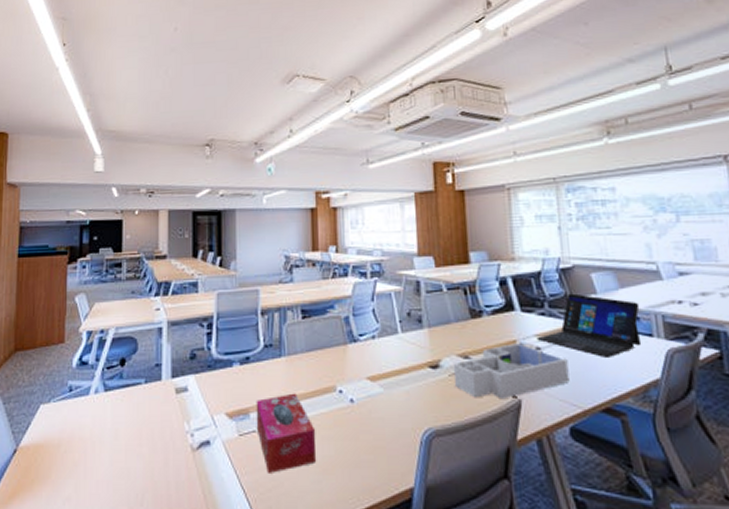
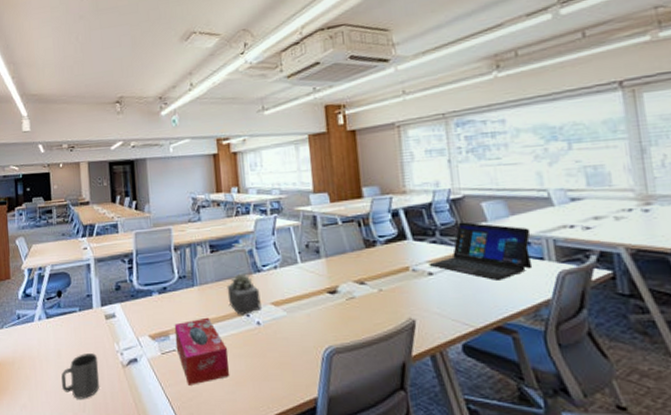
mug: none [117,434,163,490] -> present [61,353,100,399]
succulent plant: none [318,343,356,391] -> present [227,273,261,315]
desk organizer: present [453,343,570,400] -> none [349,269,462,321]

